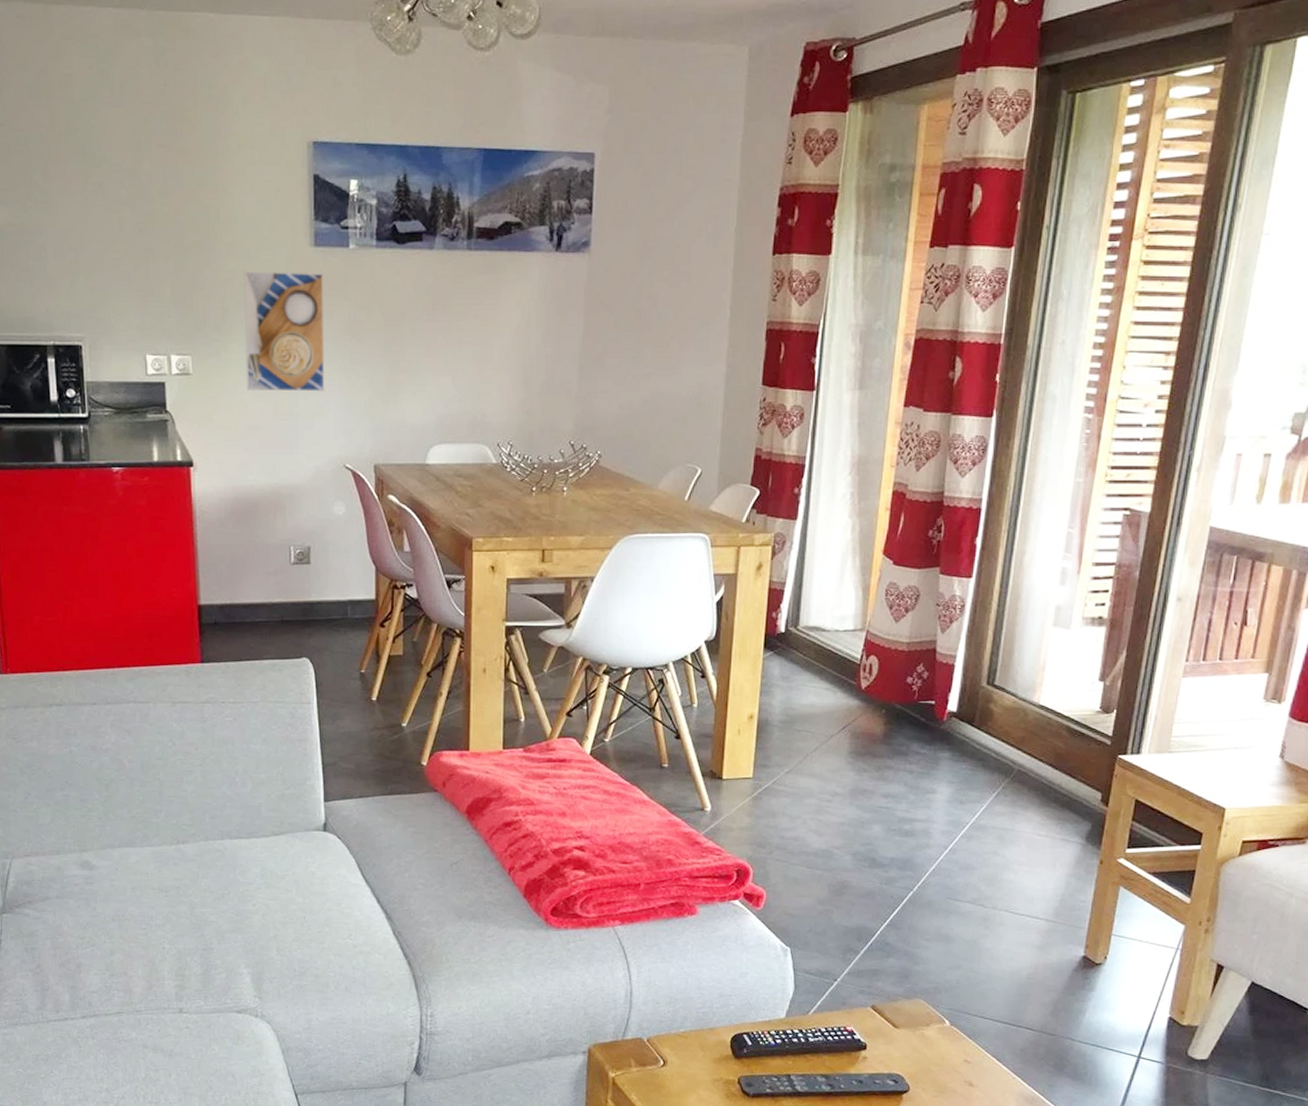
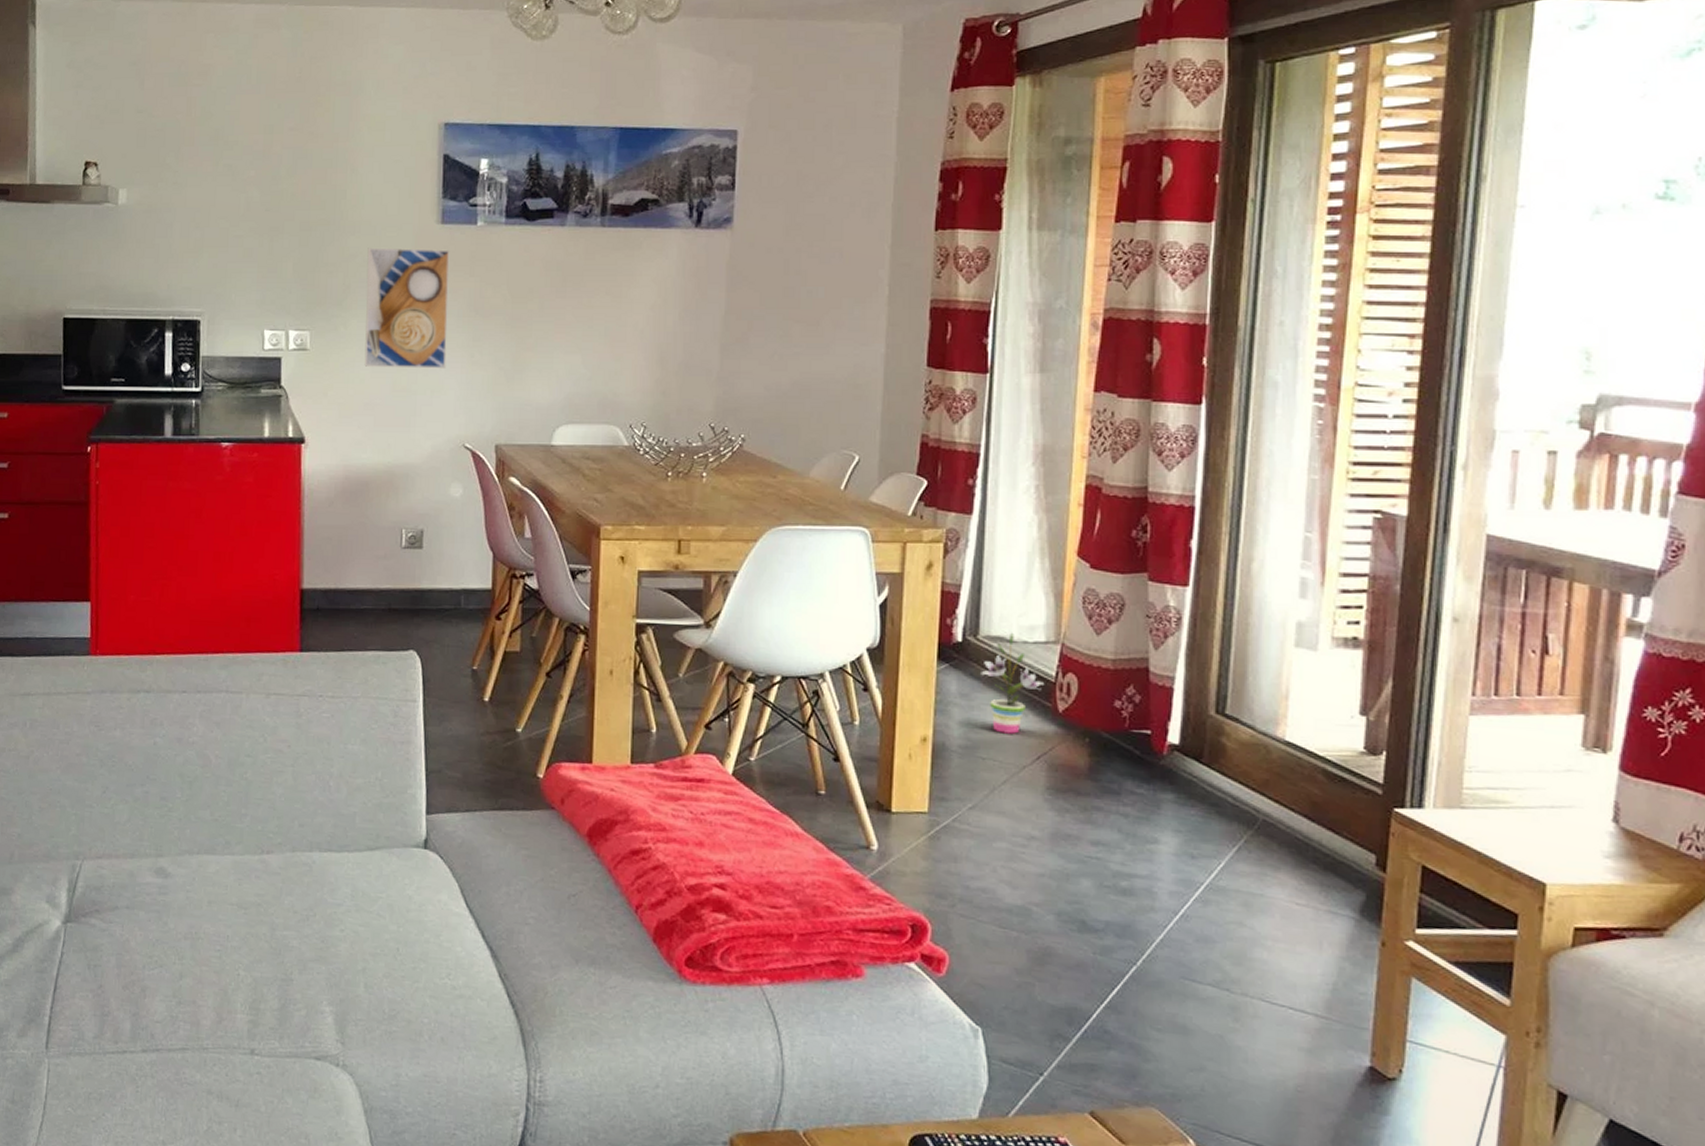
potted plant: none [799,622,850,709] -> present [981,632,1043,734]

